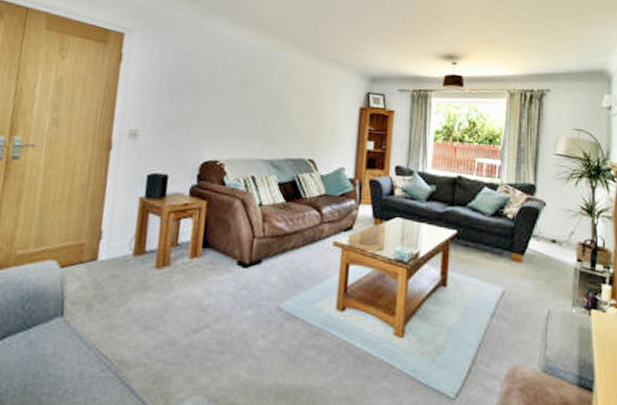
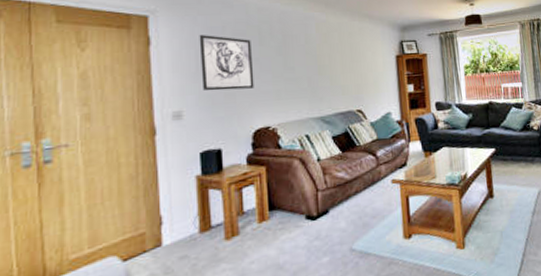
wall art: none [161,58,215,119] -> present [199,35,254,91]

